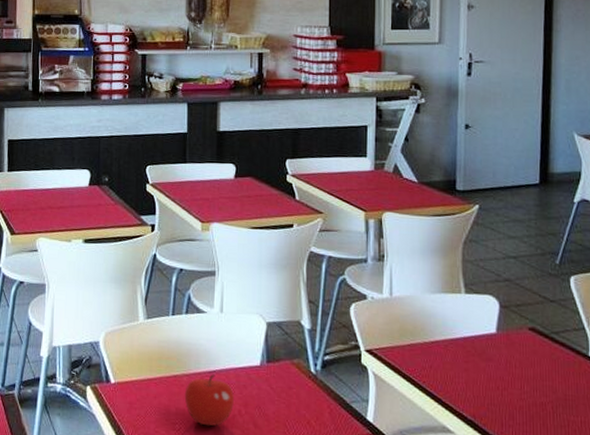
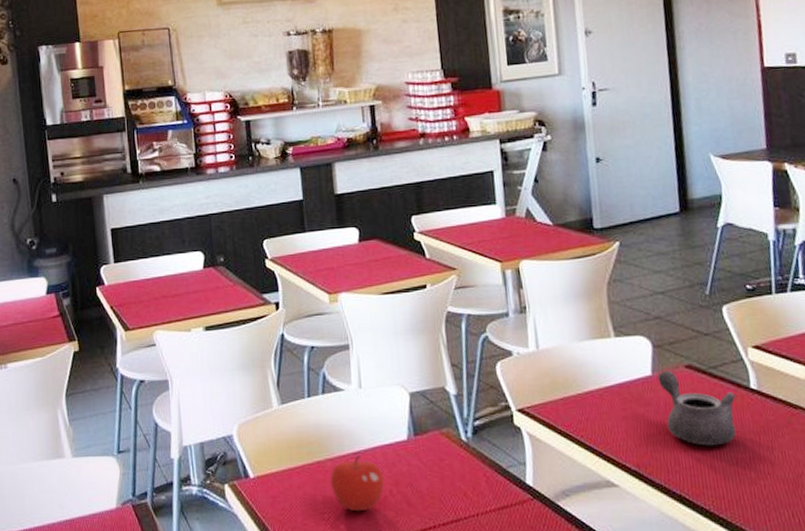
teapot: none [501,330,574,406] -> present [657,370,737,446]

